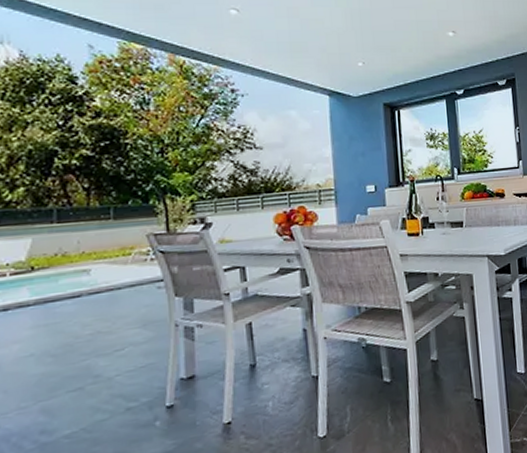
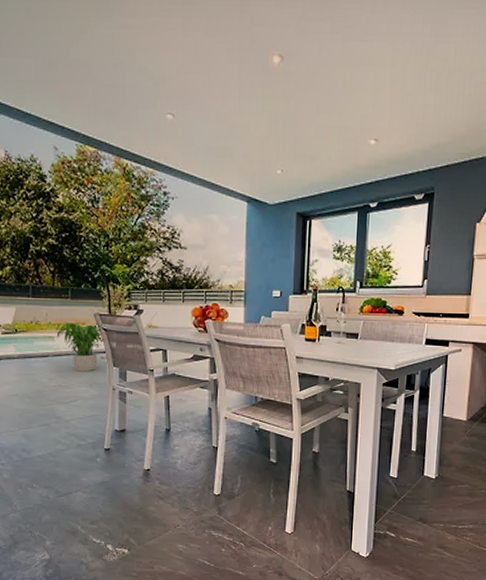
potted plant: none [92,247,162,310] -> present [56,321,105,372]

